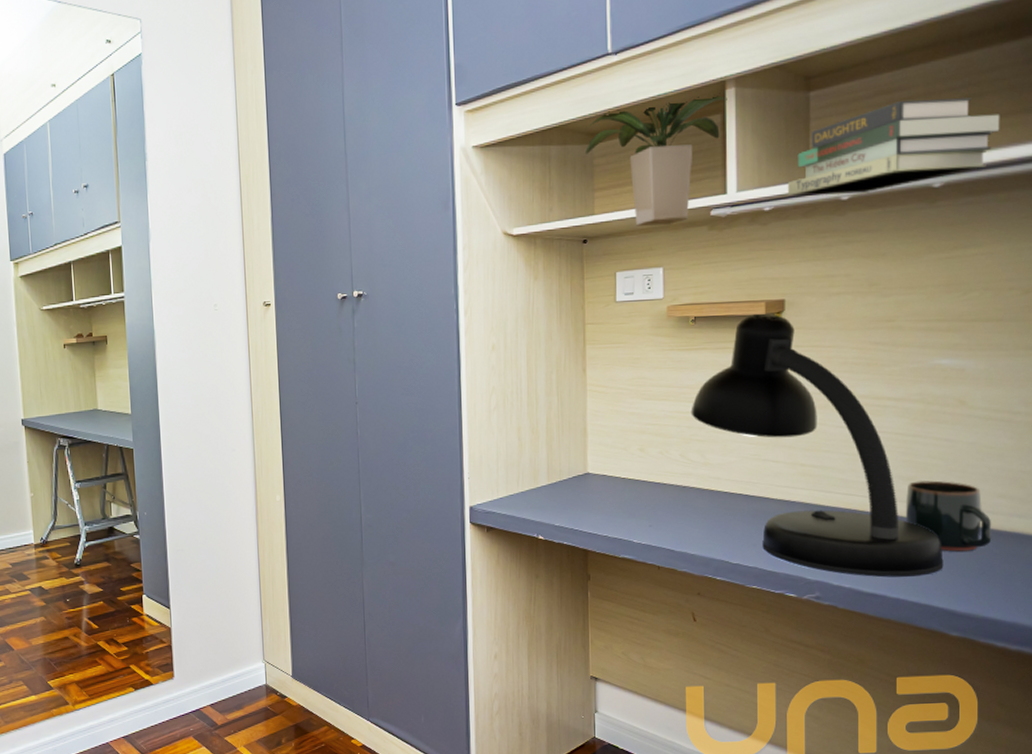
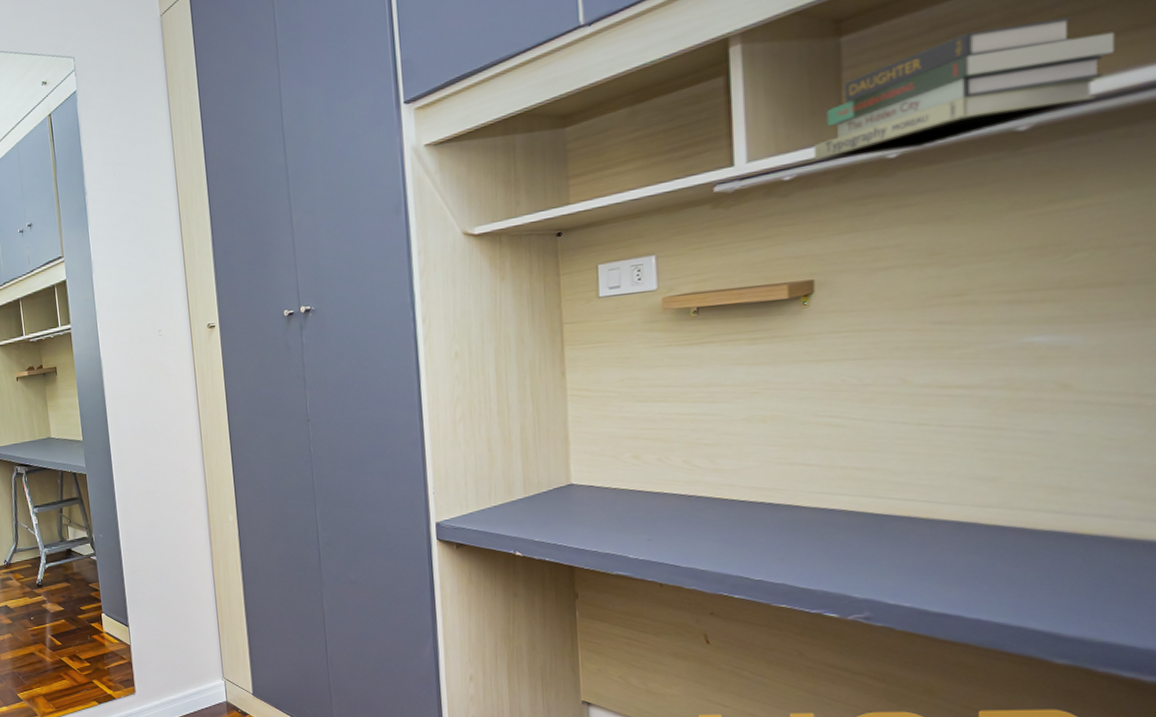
potted plant: present [585,93,727,226] -> none [555,52,732,212]
desk lamp: present [691,313,944,578] -> none [695,297,1043,595]
mug: present [905,480,992,552] -> none [985,480,1114,564]

